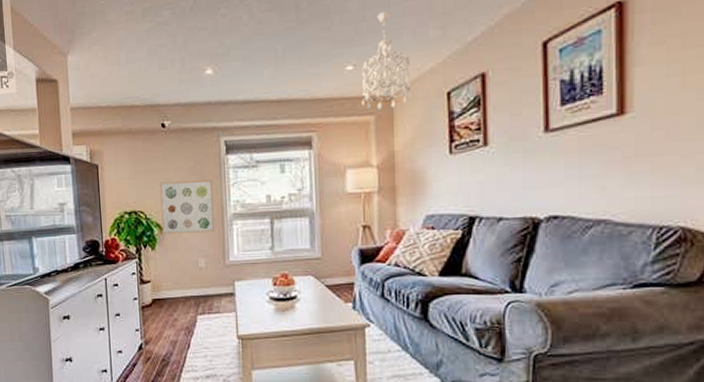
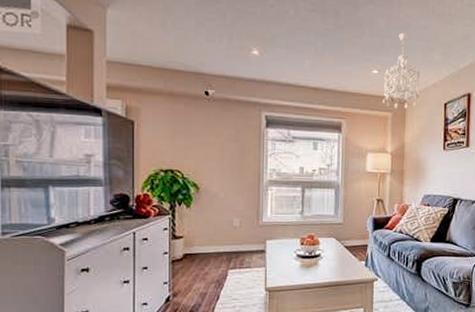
wall art: present [159,180,215,234] -> none [199,145,252,195]

